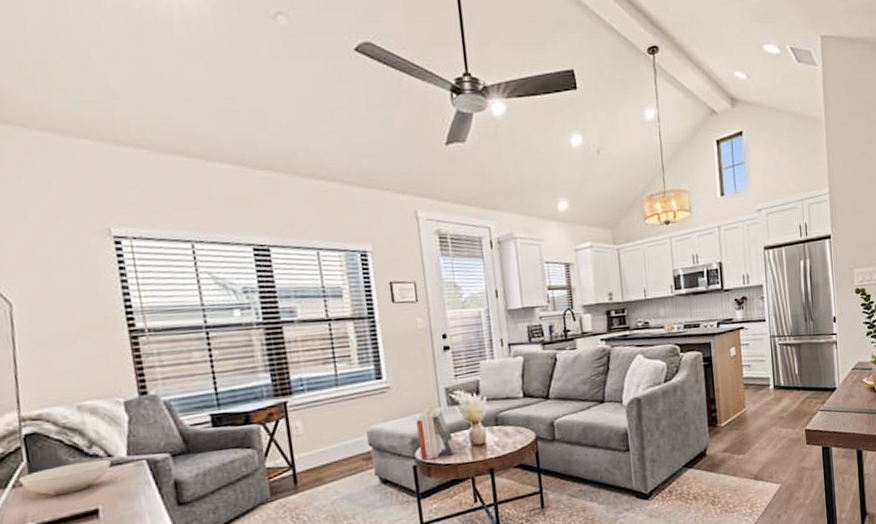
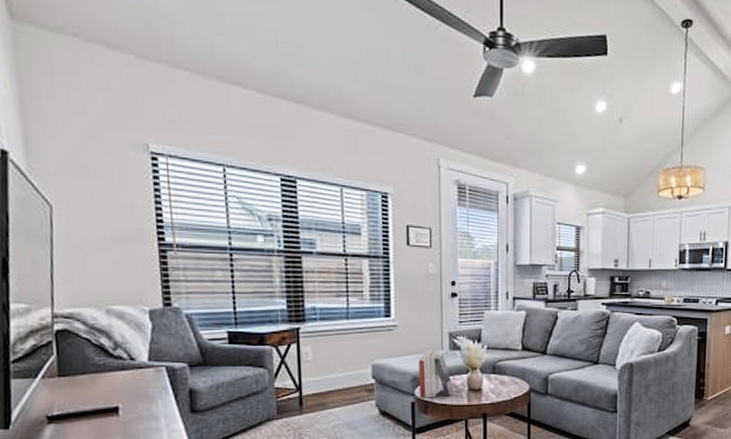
bowl: present [17,459,112,495] -> none [47,362,134,389]

